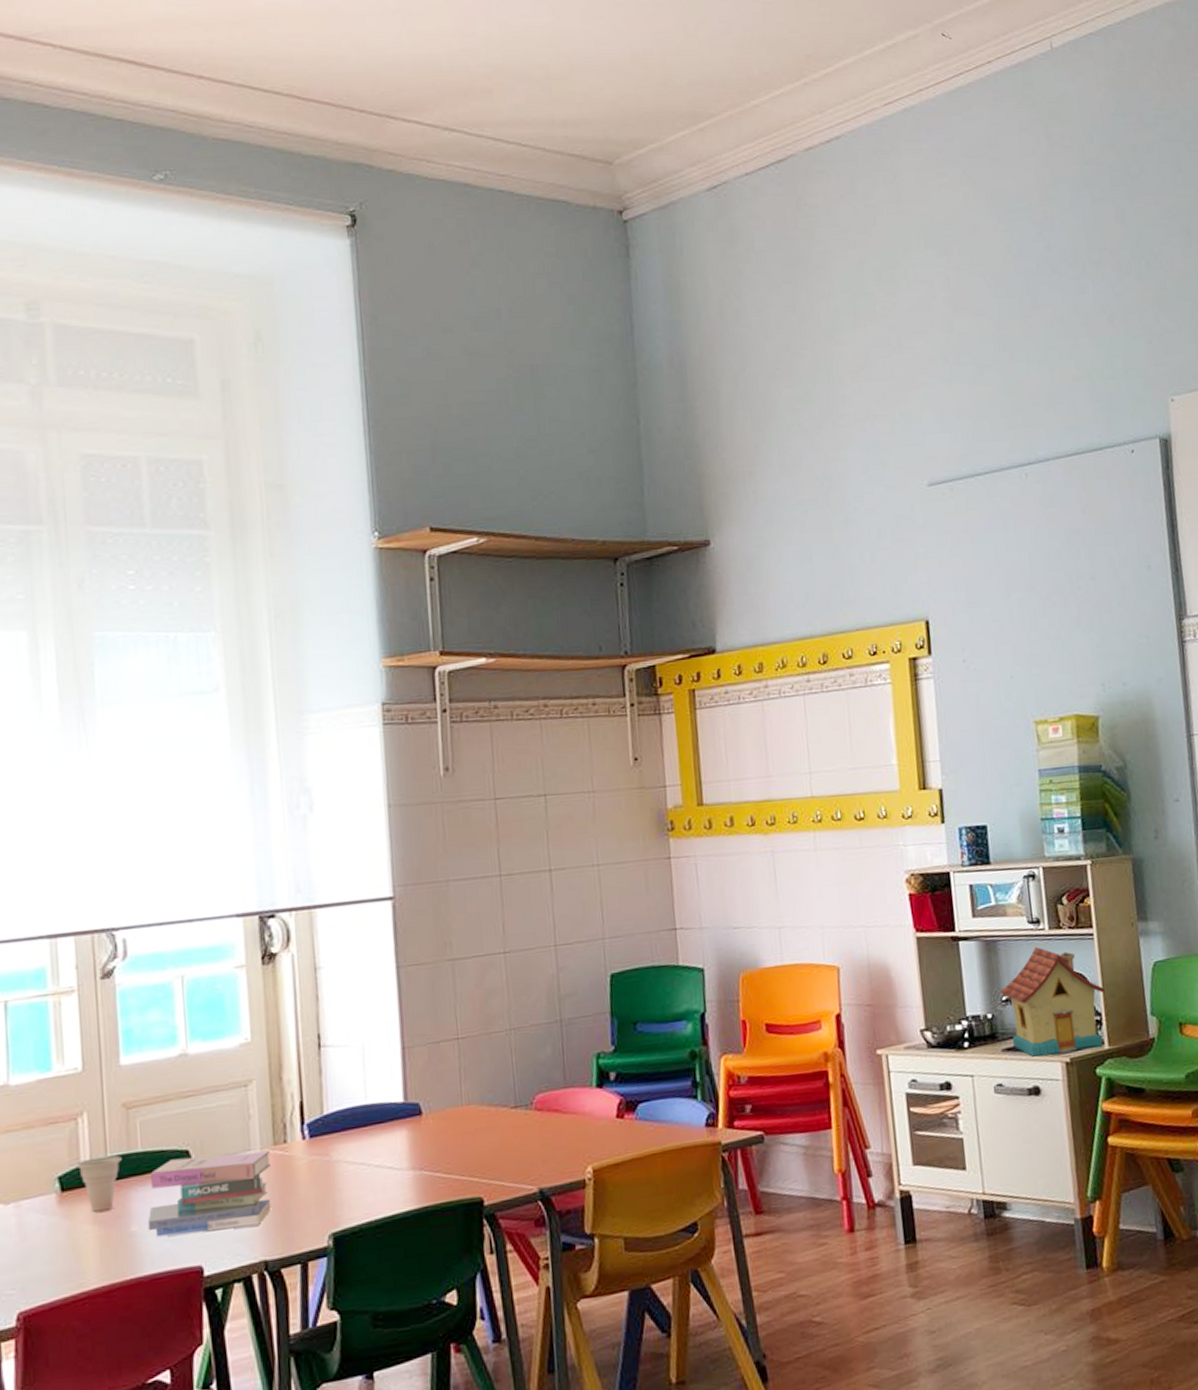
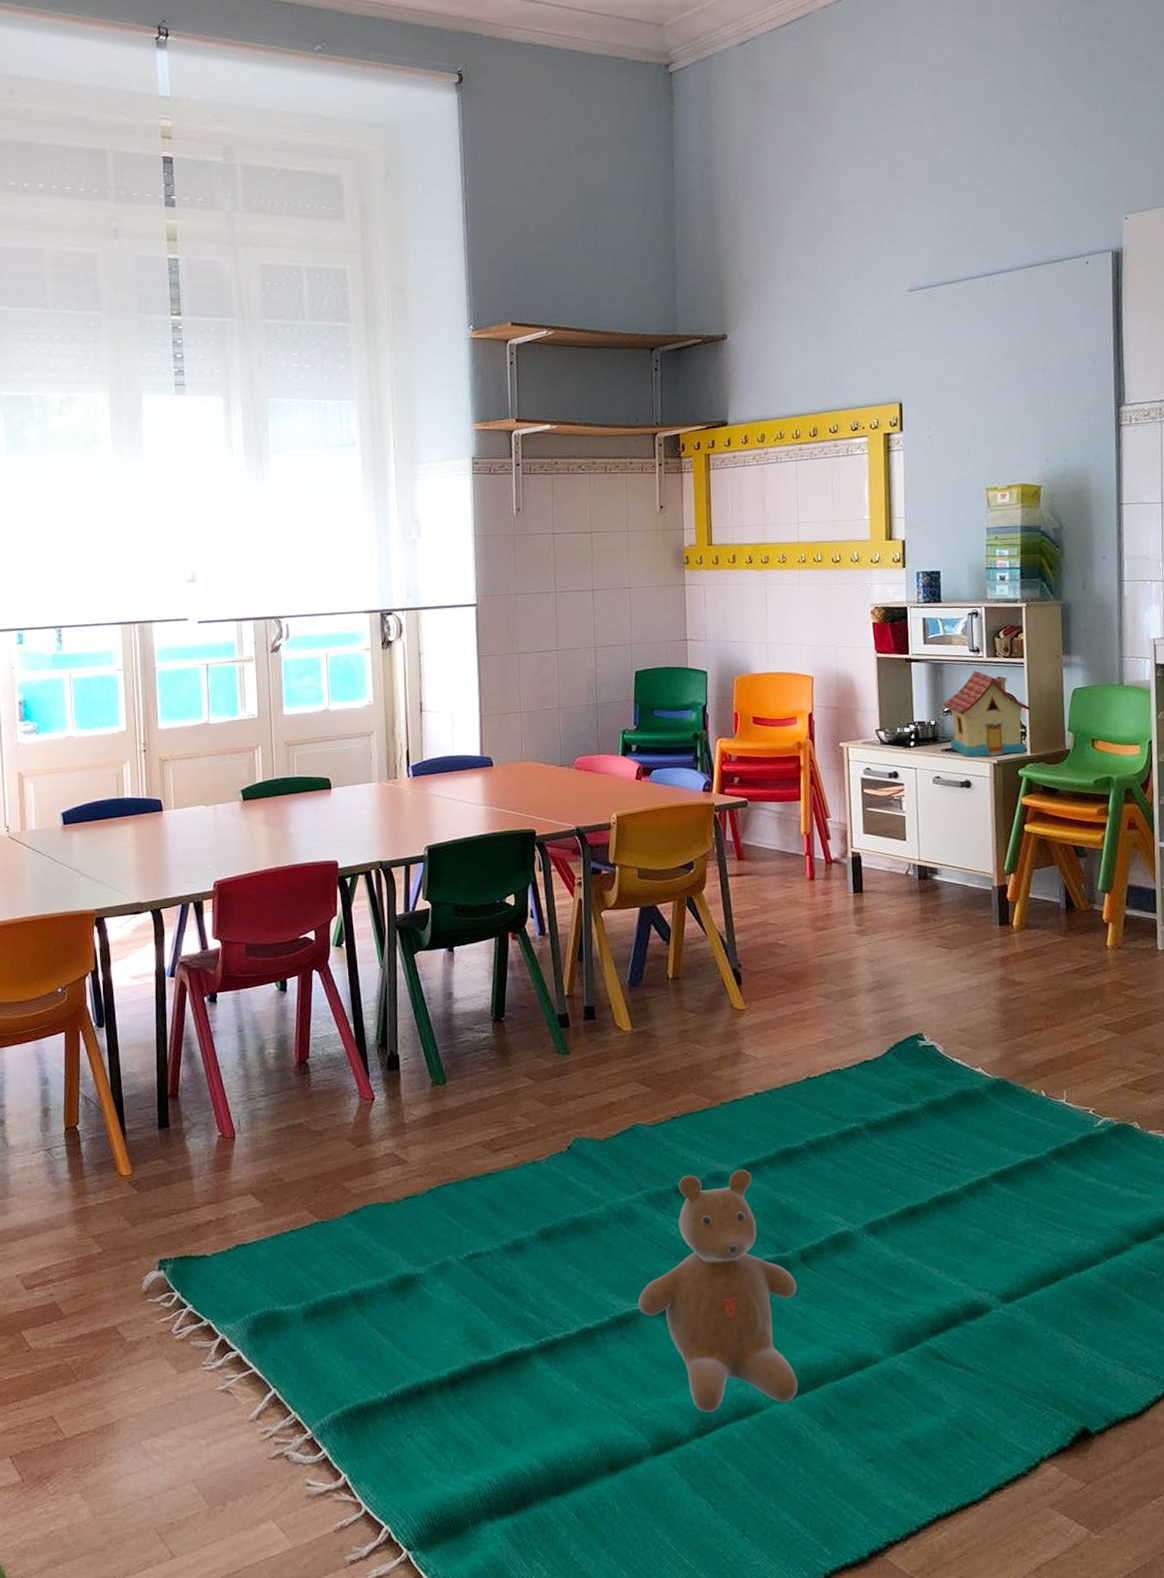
cup: present [76,1155,122,1212] -> none [253,778,284,817]
books: present [147,1150,272,1237] -> none [300,783,386,838]

